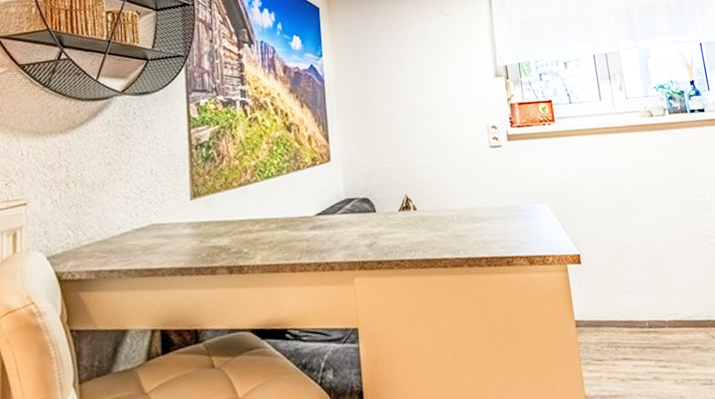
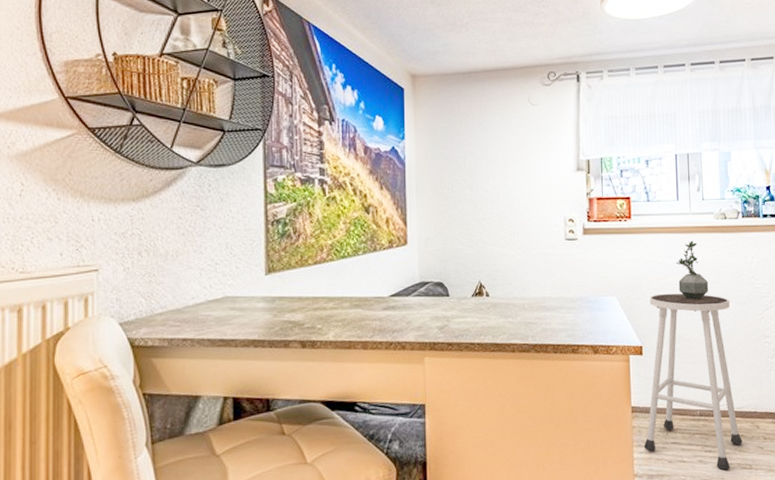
stool: none [582,196,699,388] -> present [643,293,742,471]
potted plant: none [605,140,644,203] -> present [675,240,709,300]

